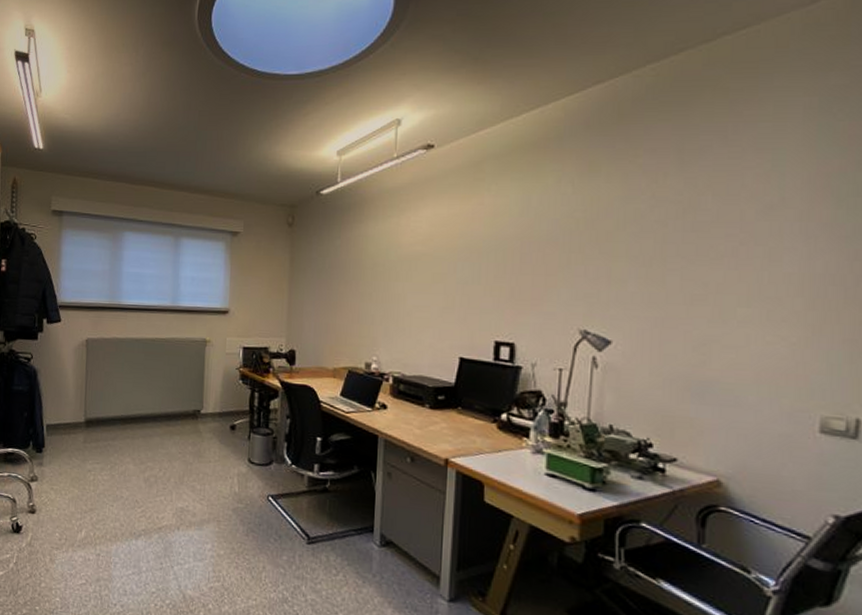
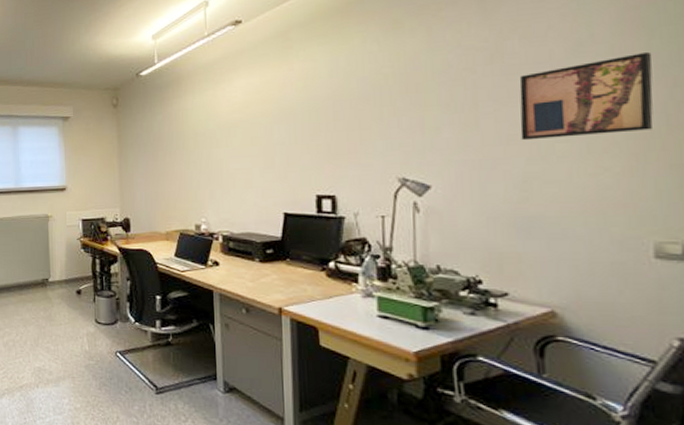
wall art: none [704,221,838,303] -> present [519,51,654,141]

